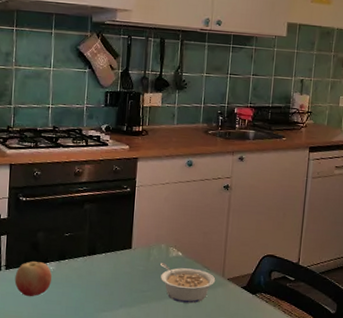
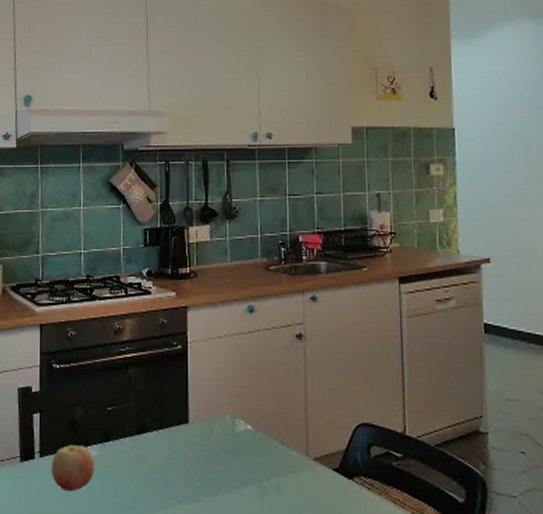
legume: present [160,262,216,304] -> none [226,439,298,494]

